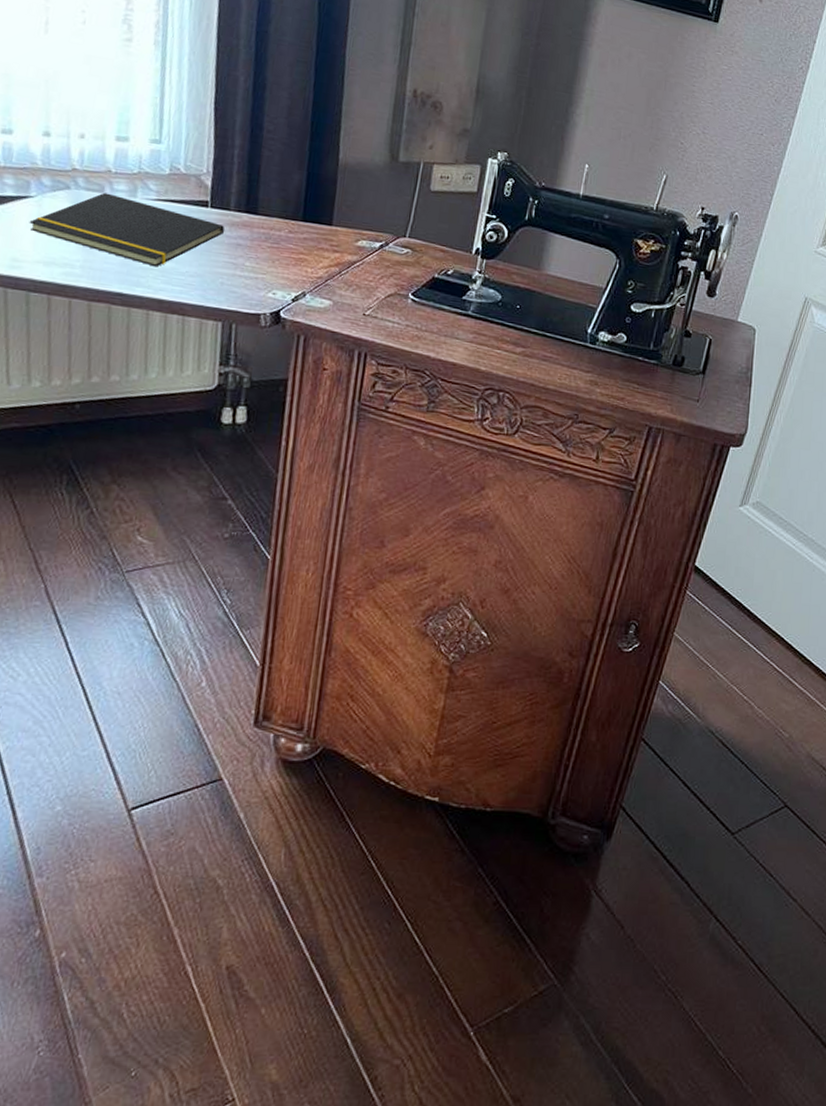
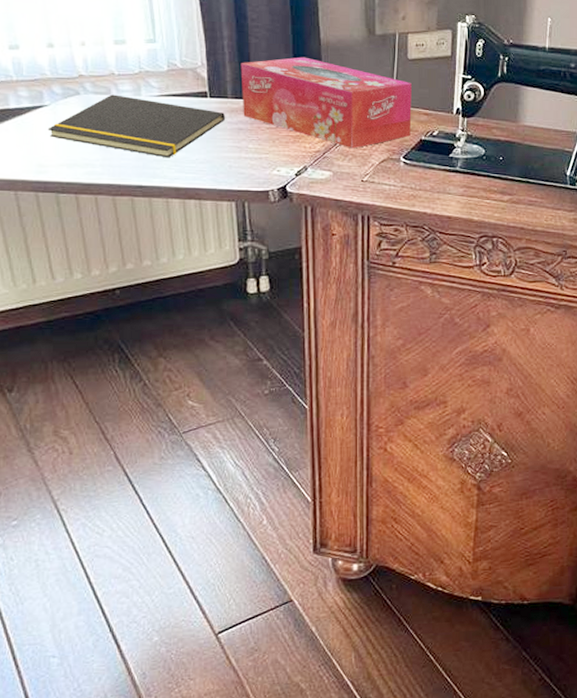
tissue box: none [244,174,431,279] -> present [241,57,412,149]

